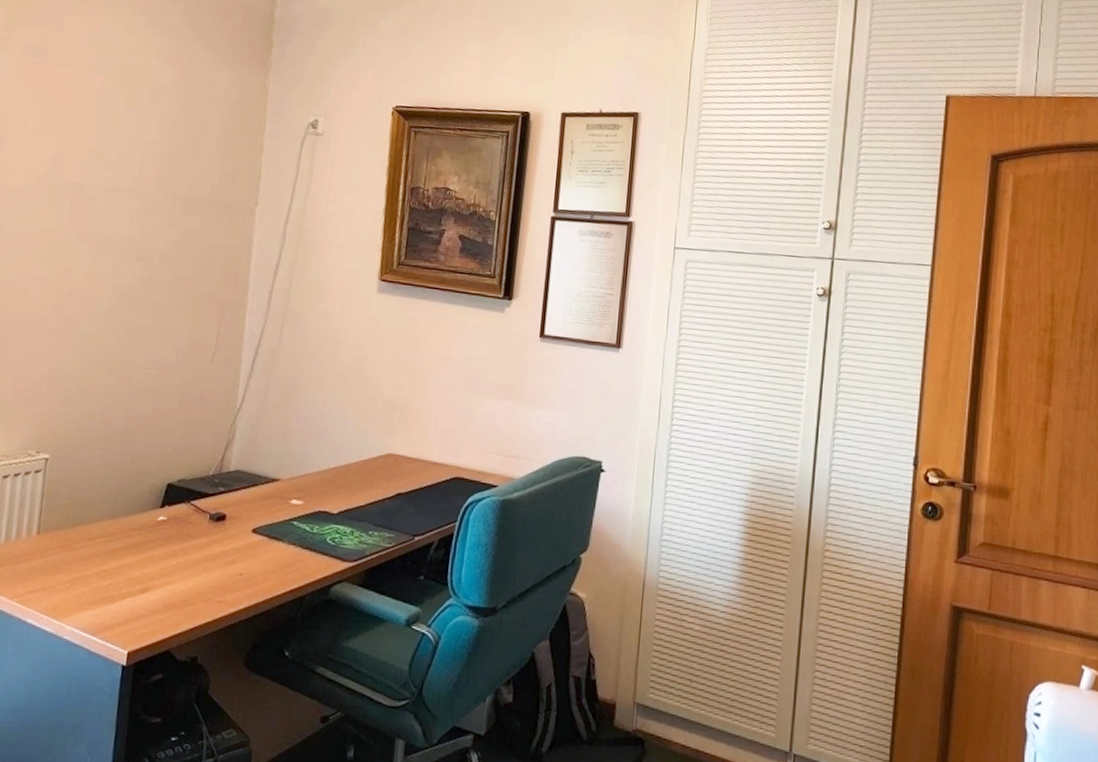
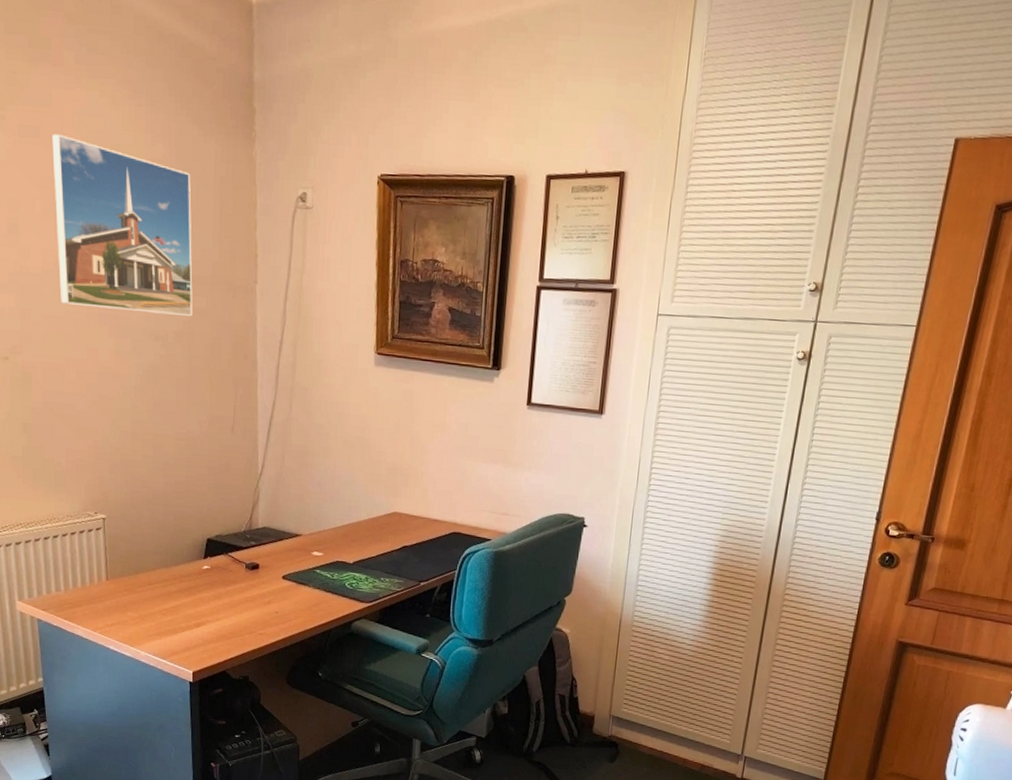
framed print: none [38,55,199,238] -> present [51,134,193,317]

